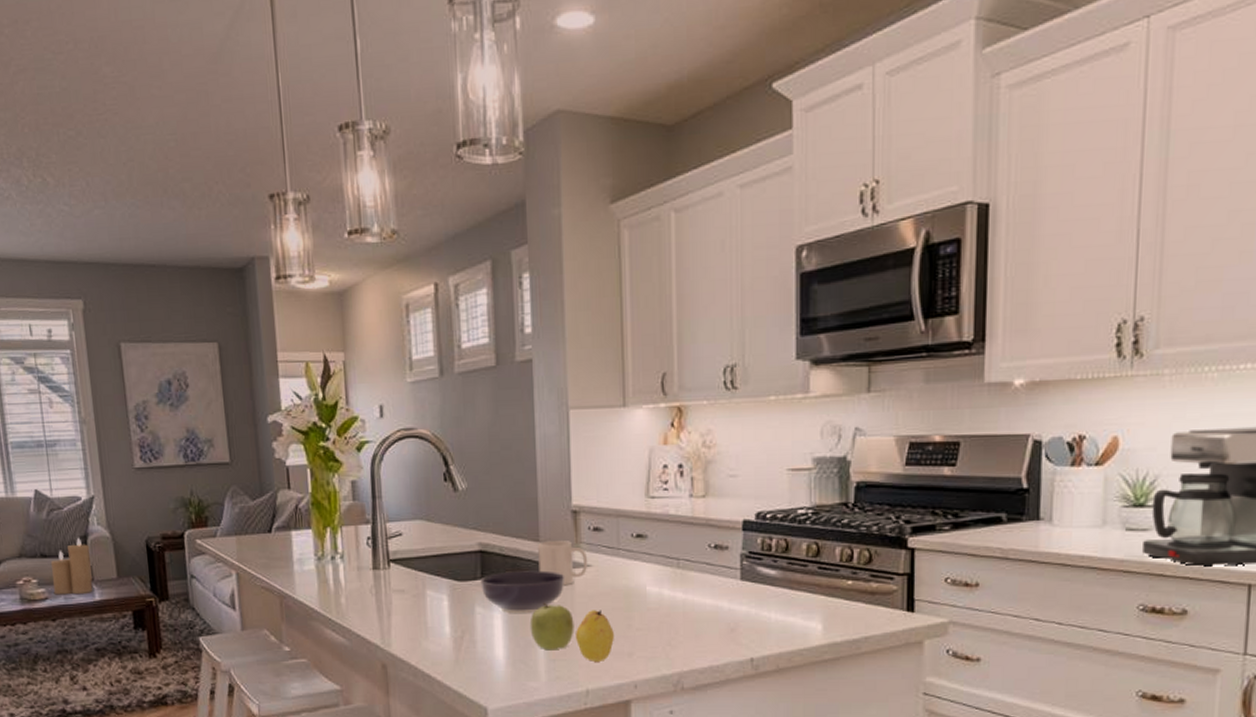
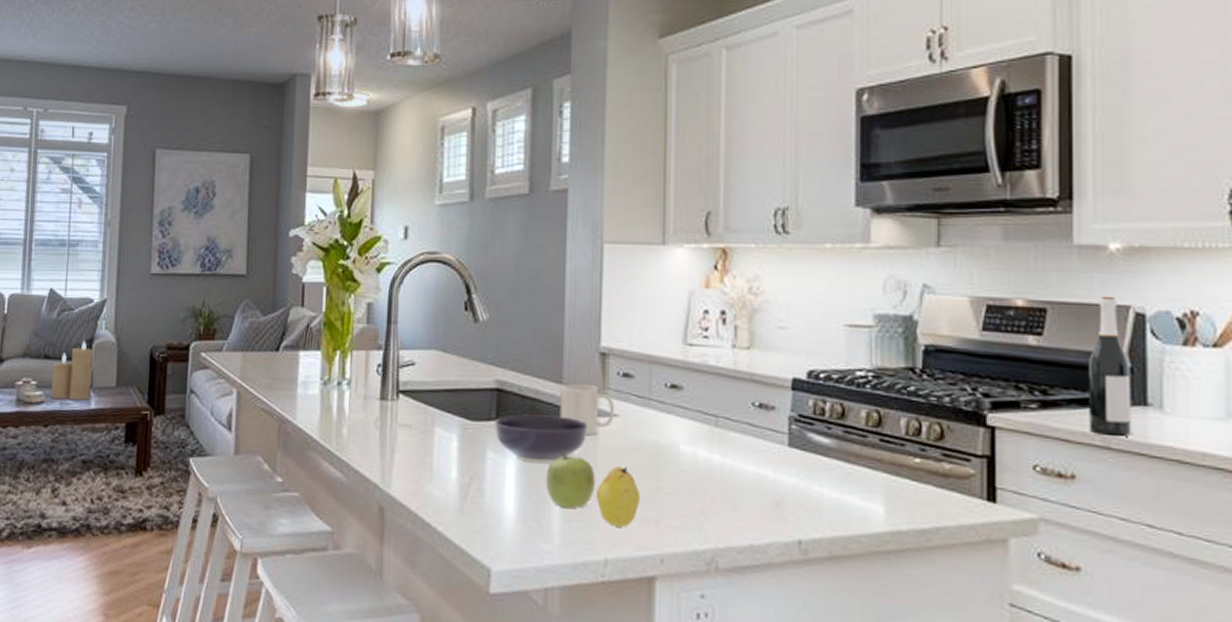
wine bottle: none [991,428,1028,549] -> present [1087,297,1132,438]

